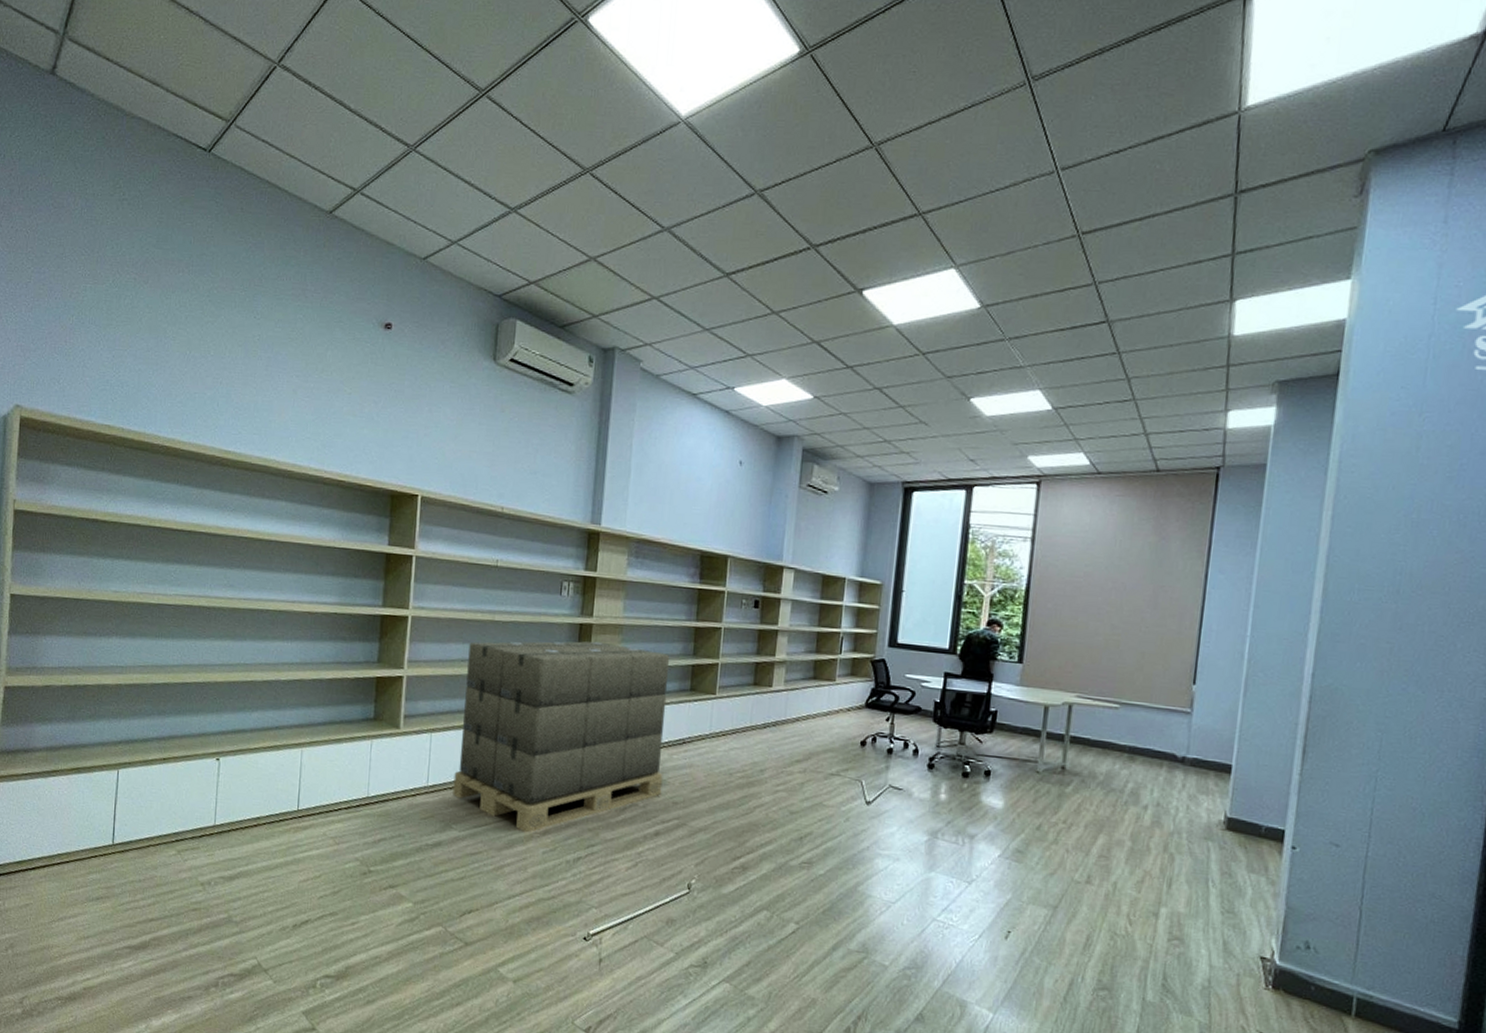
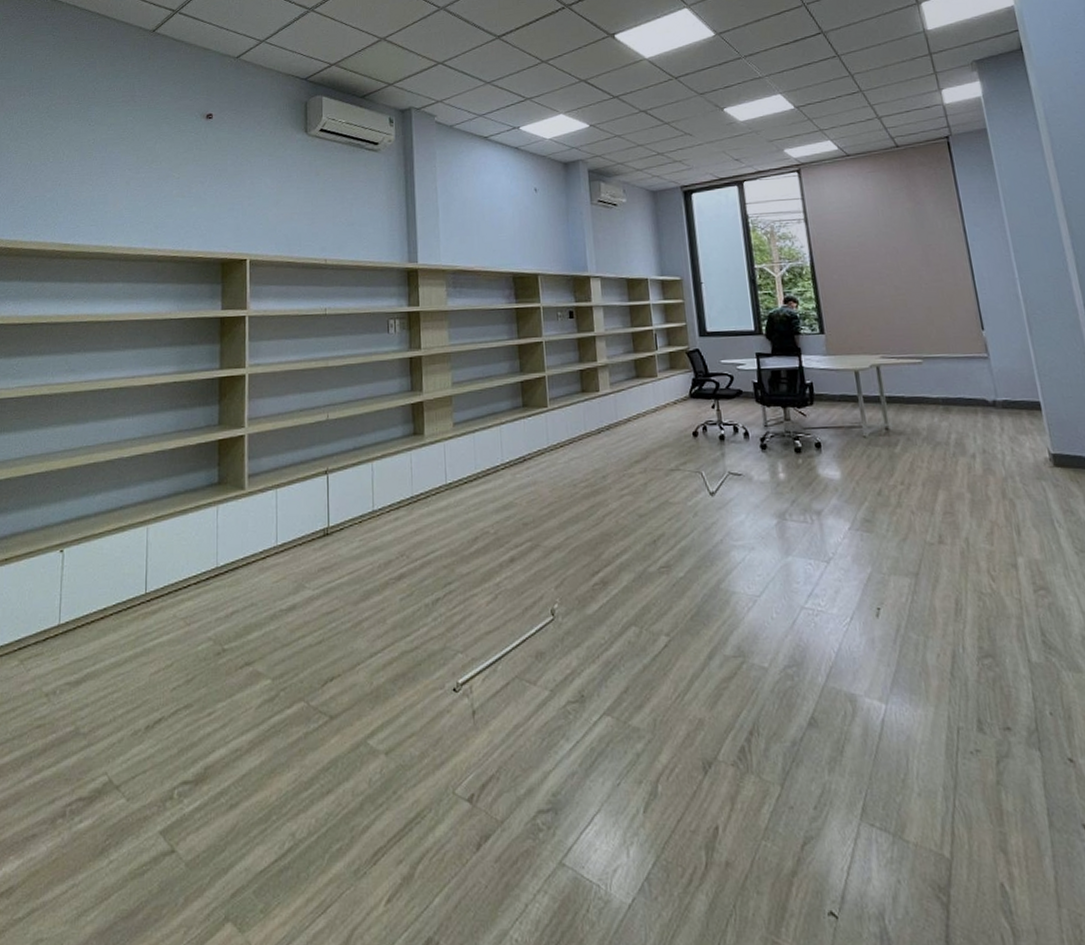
cardboard box: present [453,641,669,833] -> none [303,372,511,581]

